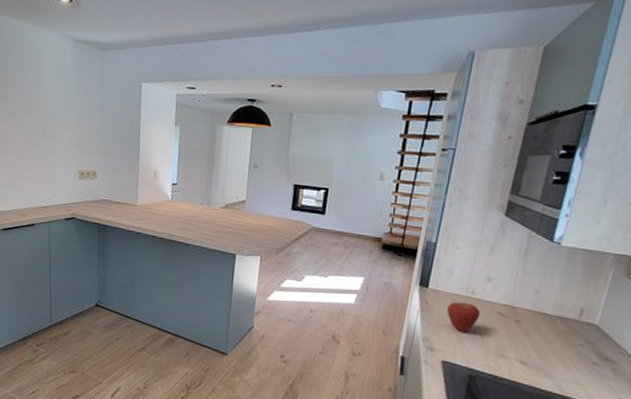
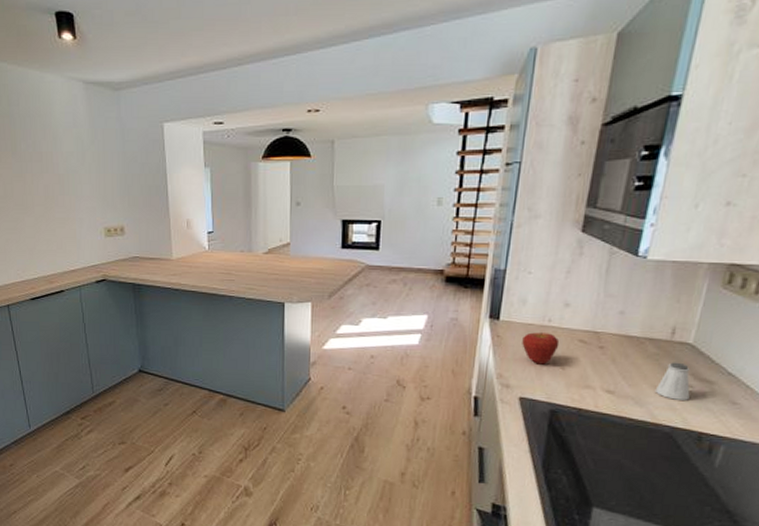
saltshaker: none [563,340,595,377] -> present [654,362,691,400]

